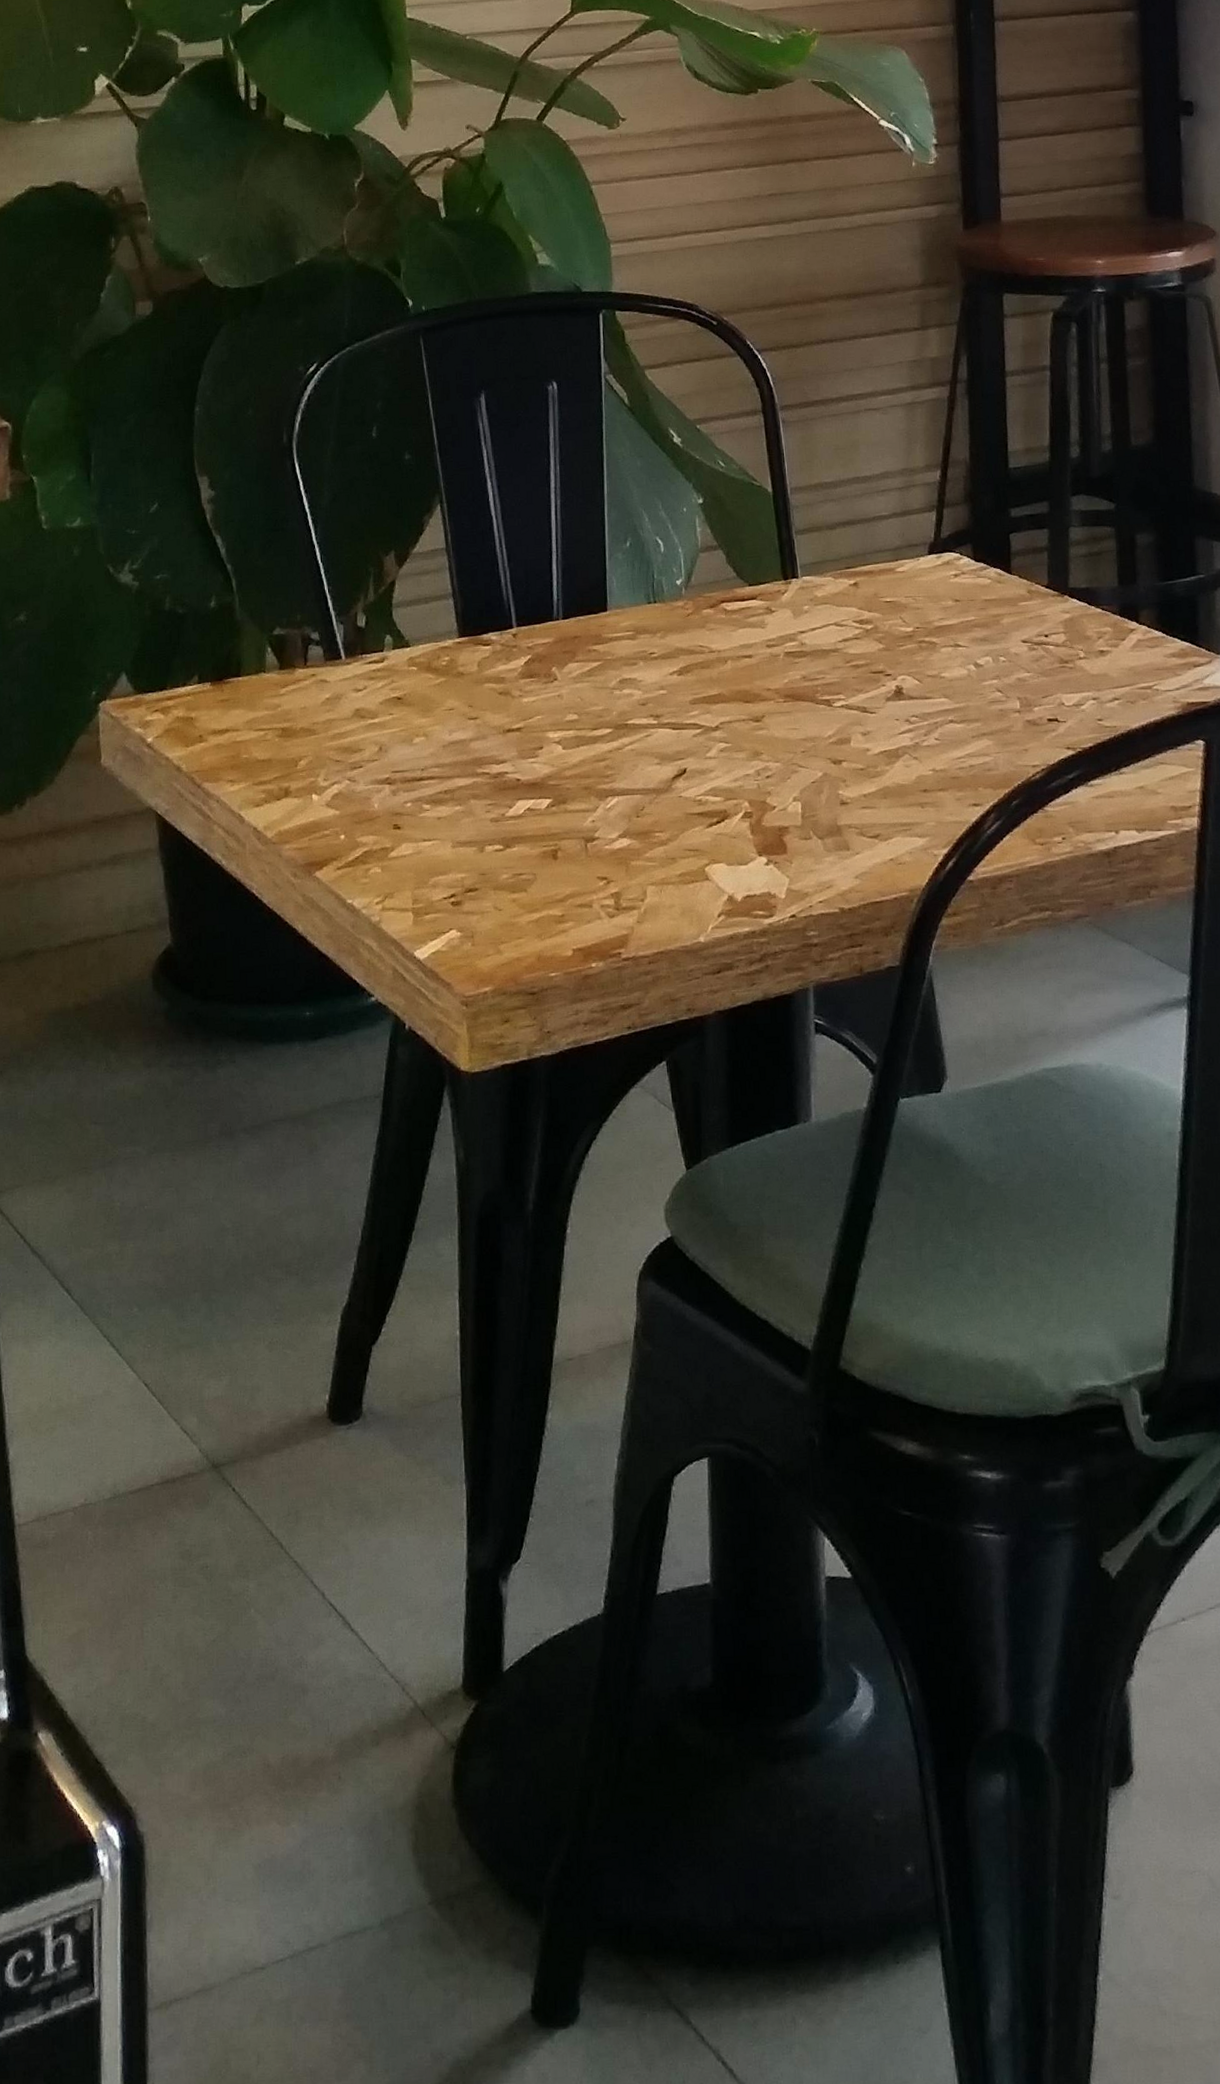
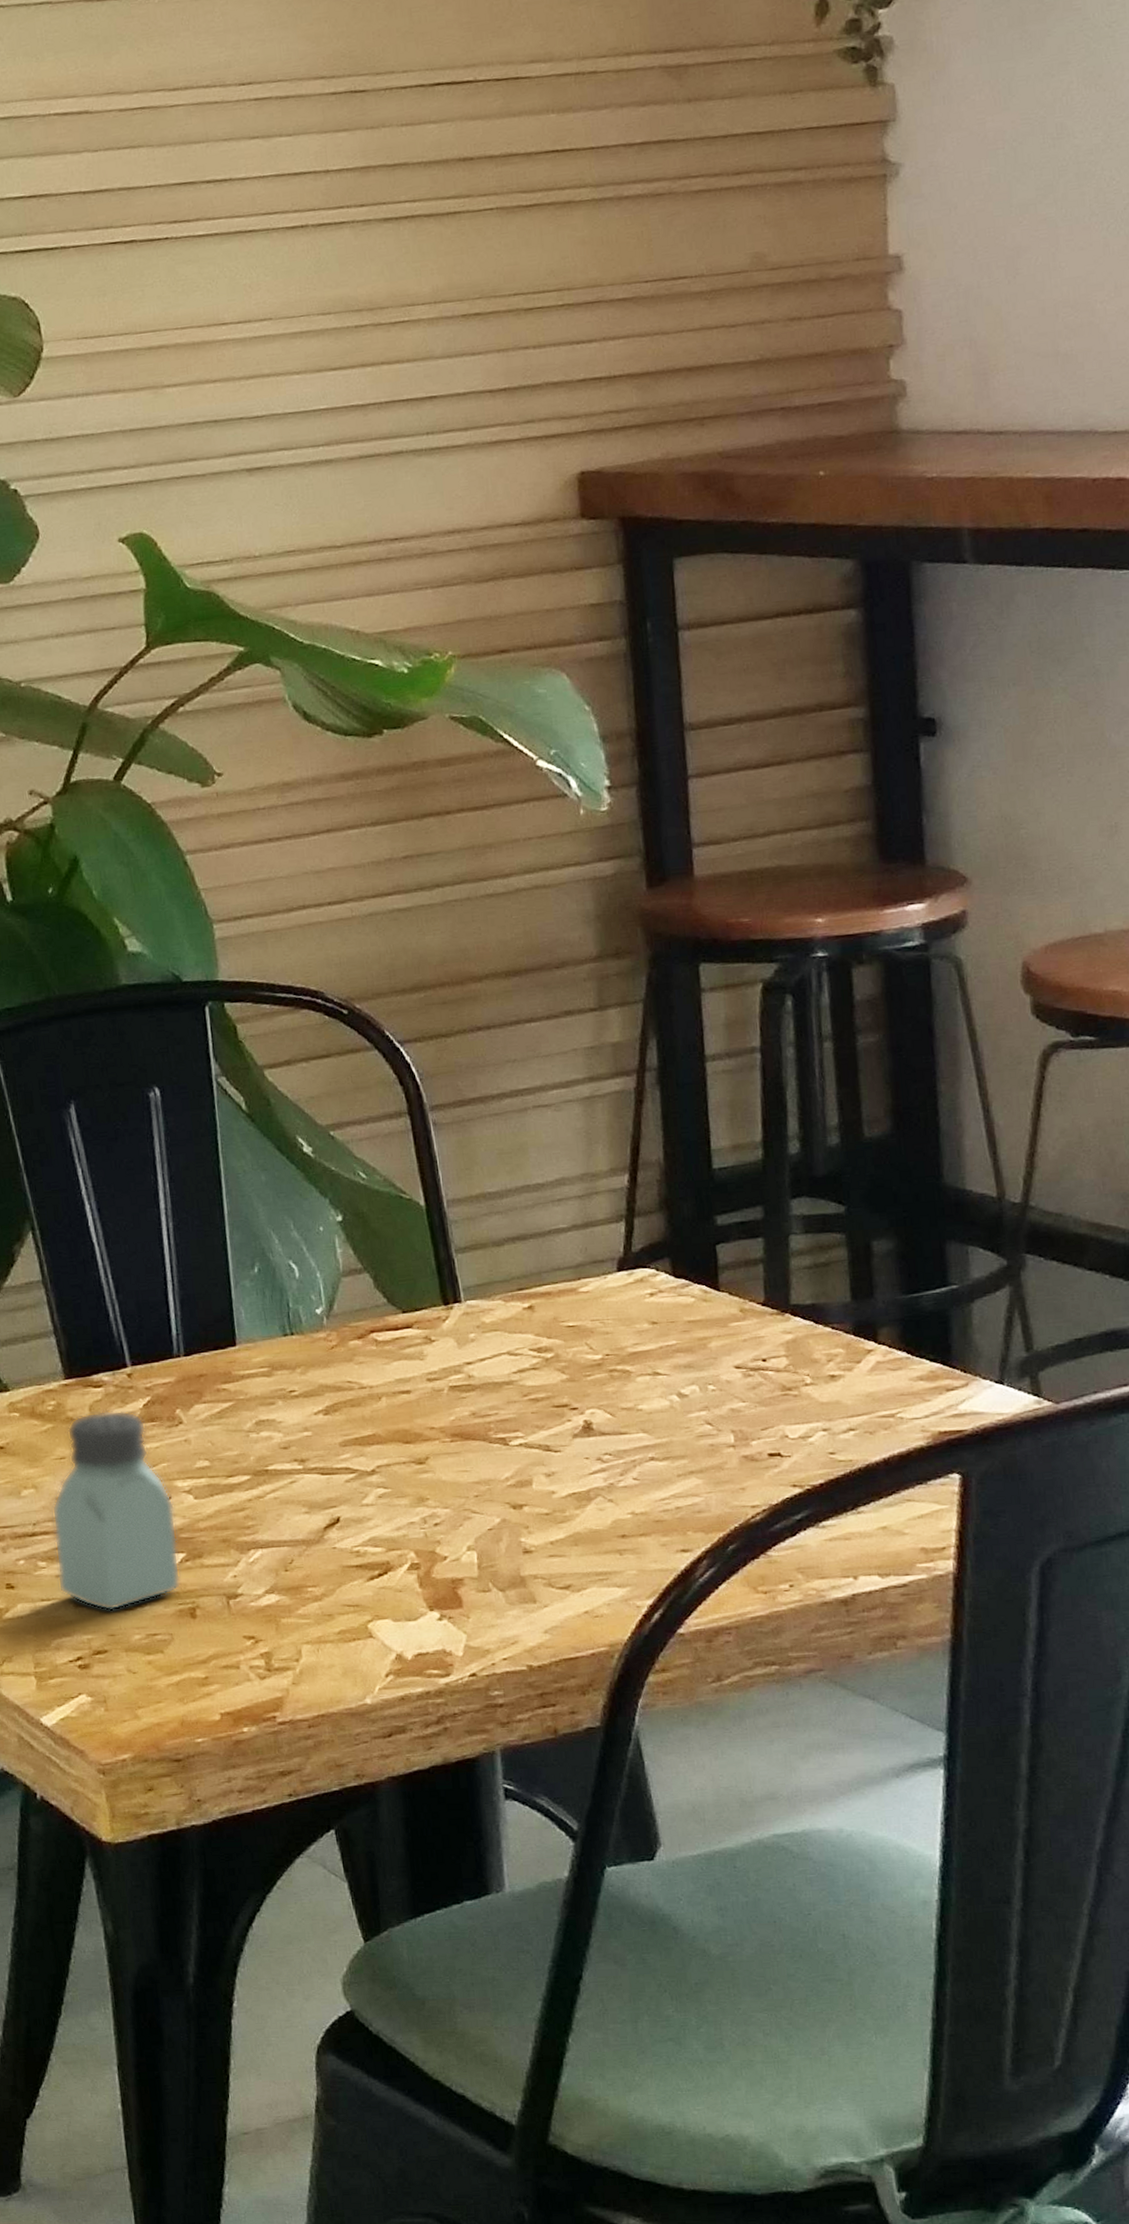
saltshaker: none [438,666,547,852] -> present [51,1410,181,1612]

